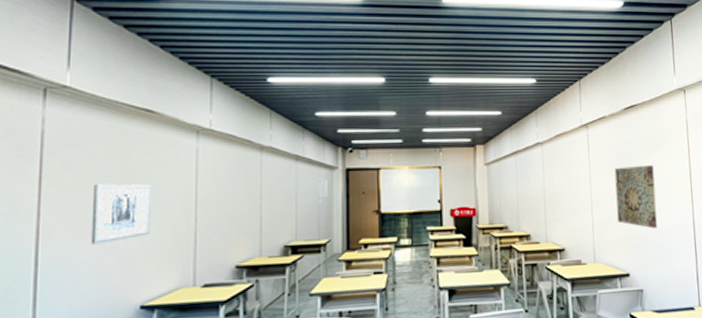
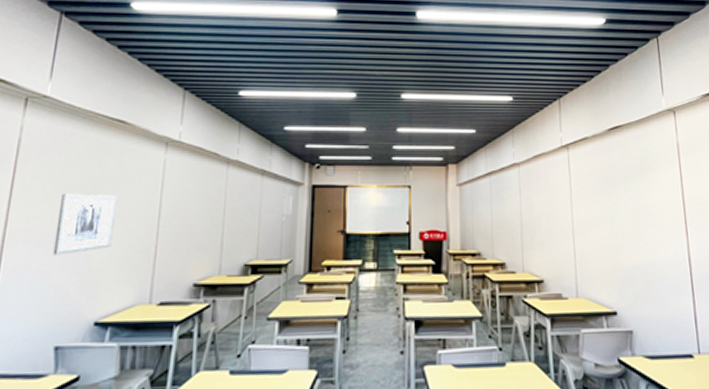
wall art: present [614,164,657,229] -> none [598,190,647,262]

